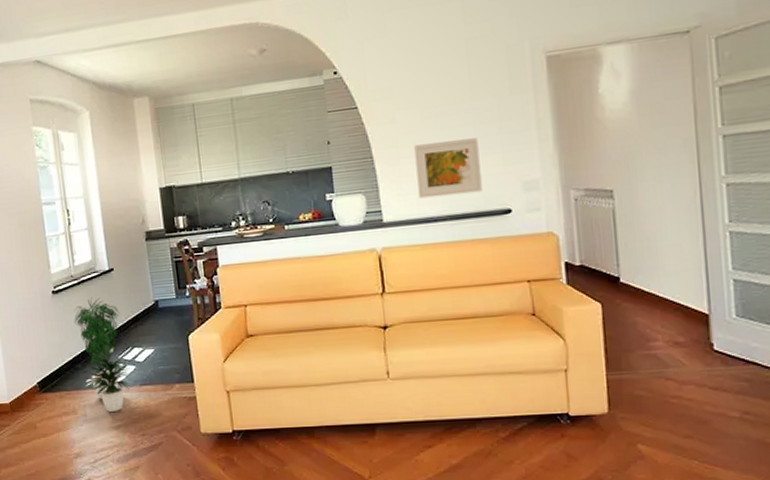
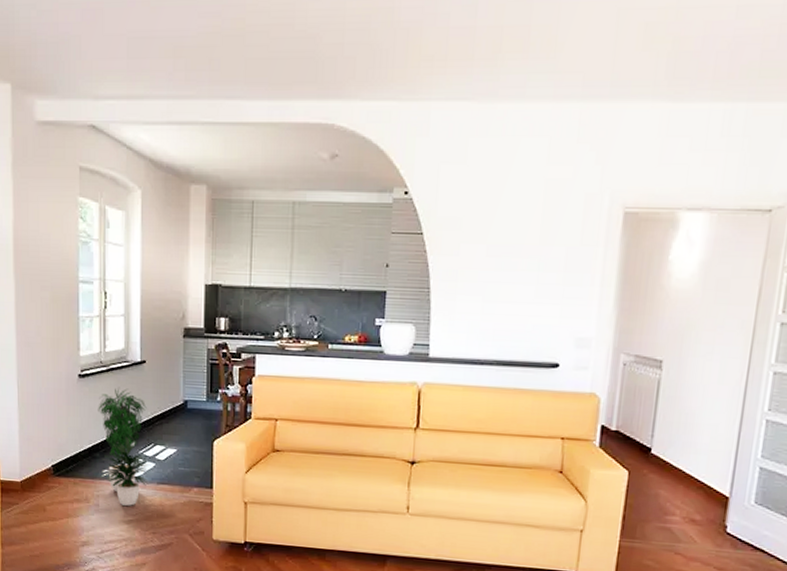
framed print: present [414,138,483,199] -> none [469,281,539,342]

